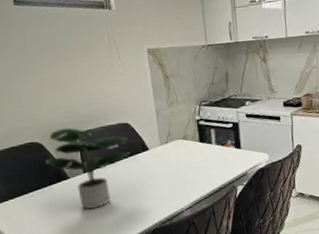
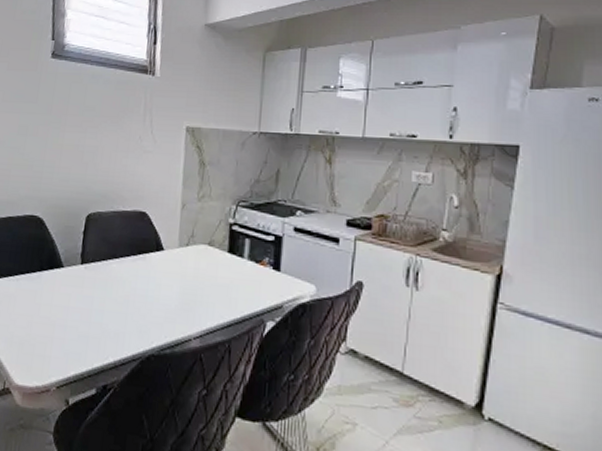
potted plant: present [45,128,130,209] -> none [41,205,142,312]

